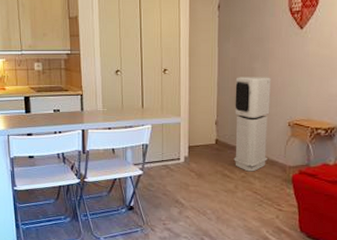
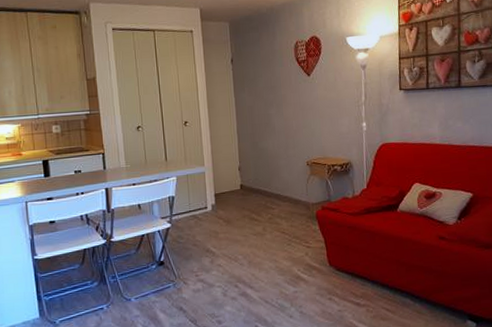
air purifier: present [234,77,271,172] -> none [254,121,291,213]

